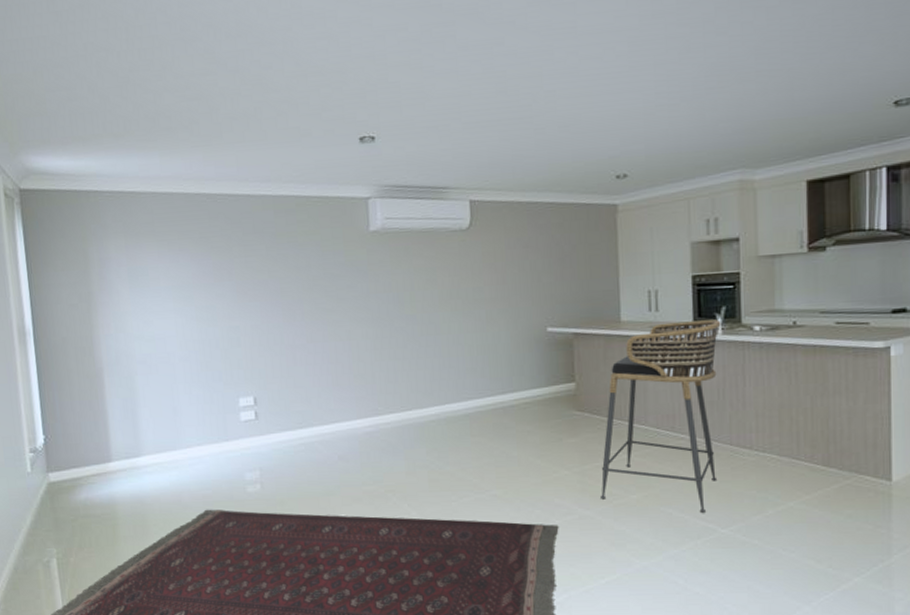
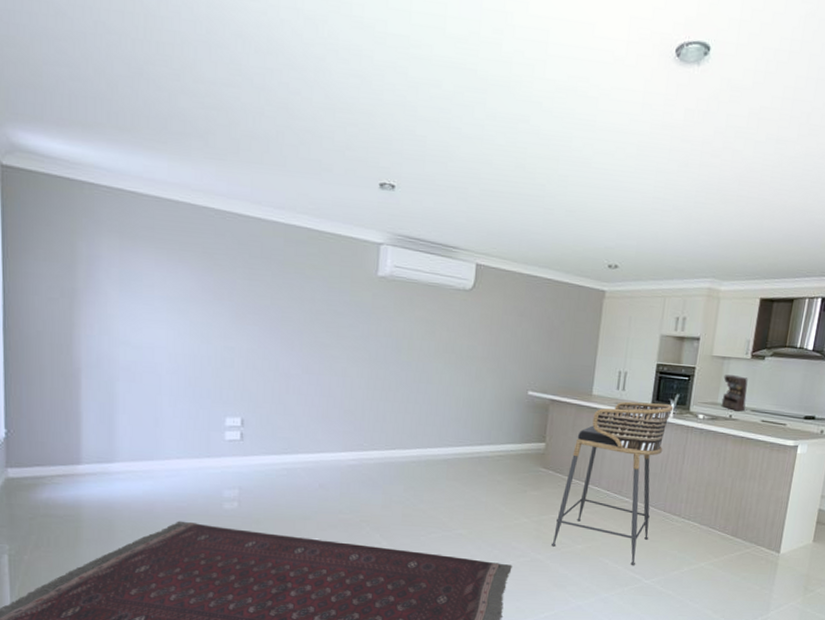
spice rack: none [777,274,811,316] -> present [721,374,748,412]

